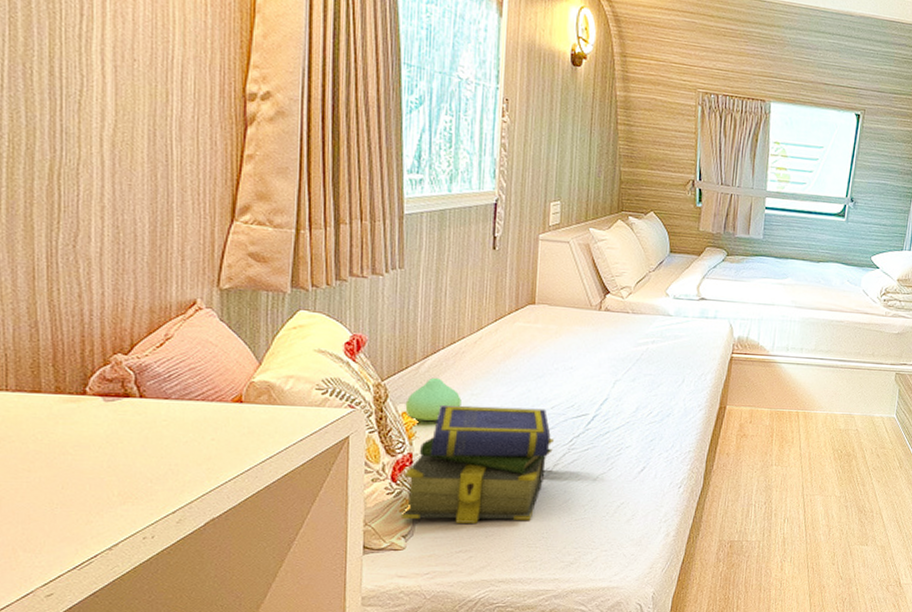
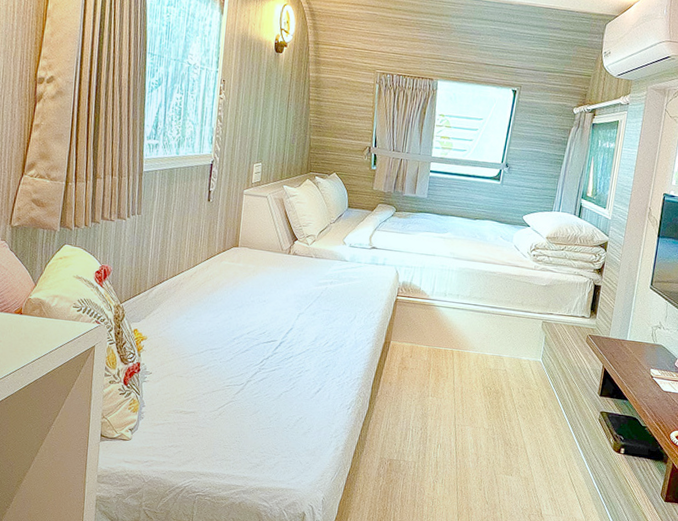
stack of books: present [400,404,555,523] -> none [129,325,249,425]
plush toy: present [405,377,462,421] -> none [136,303,179,338]

